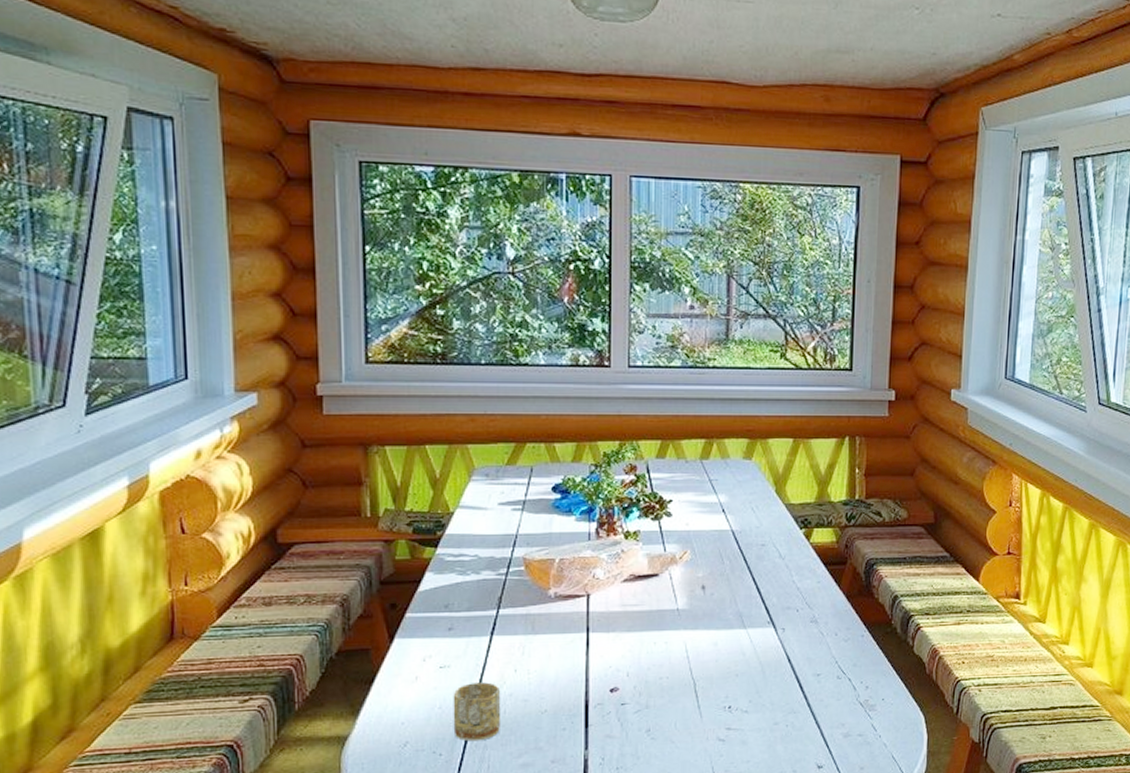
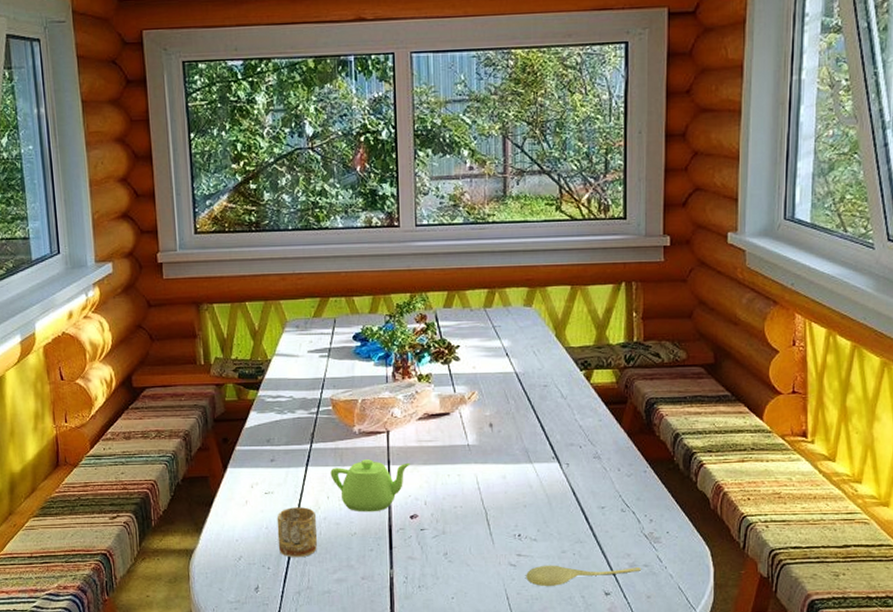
teapot: none [519,626,613,687] -> present [330,459,411,512]
spoon: none [735,737,855,762] -> present [526,565,641,586]

